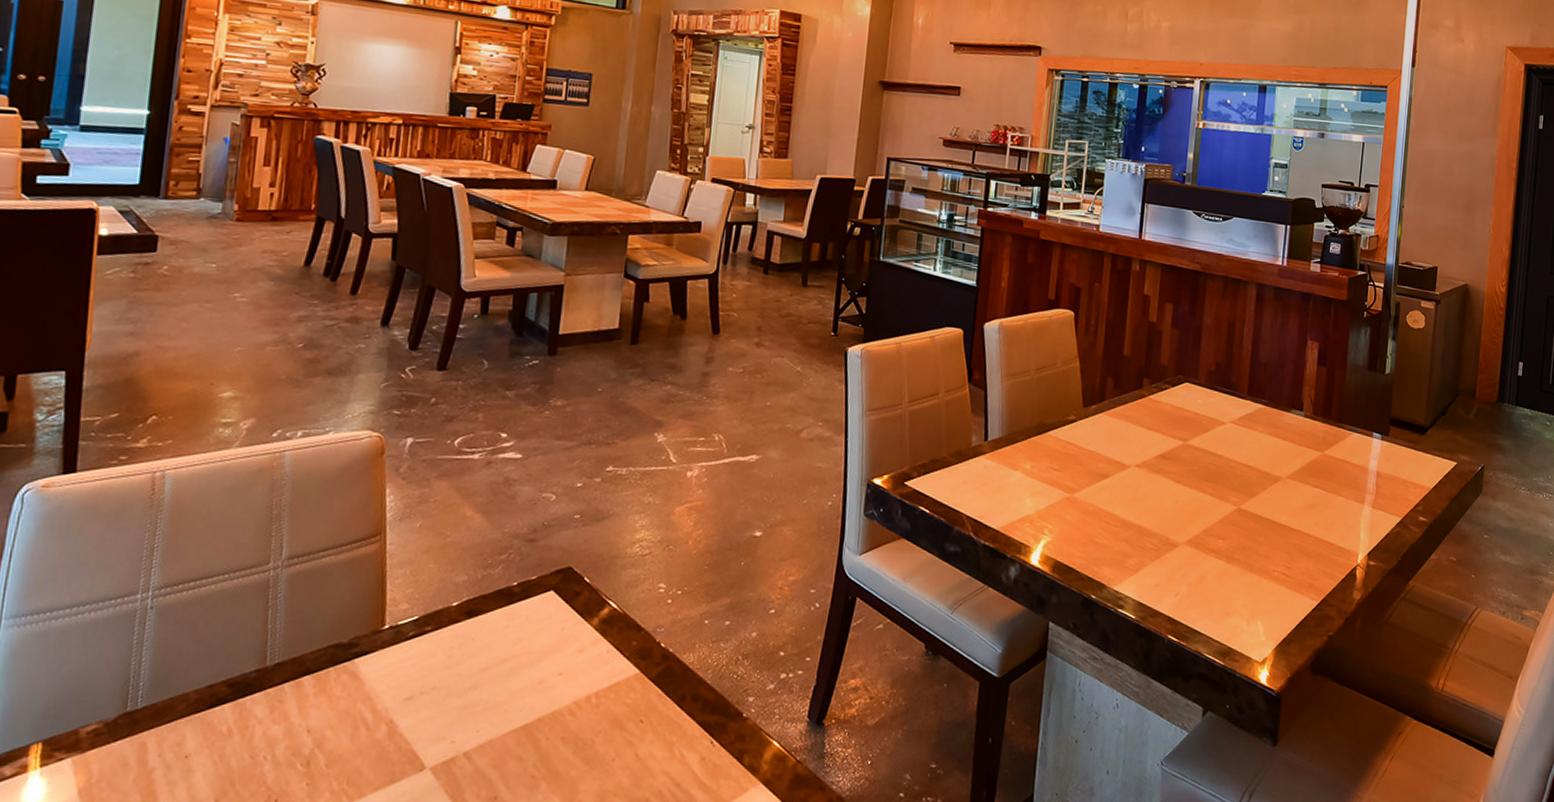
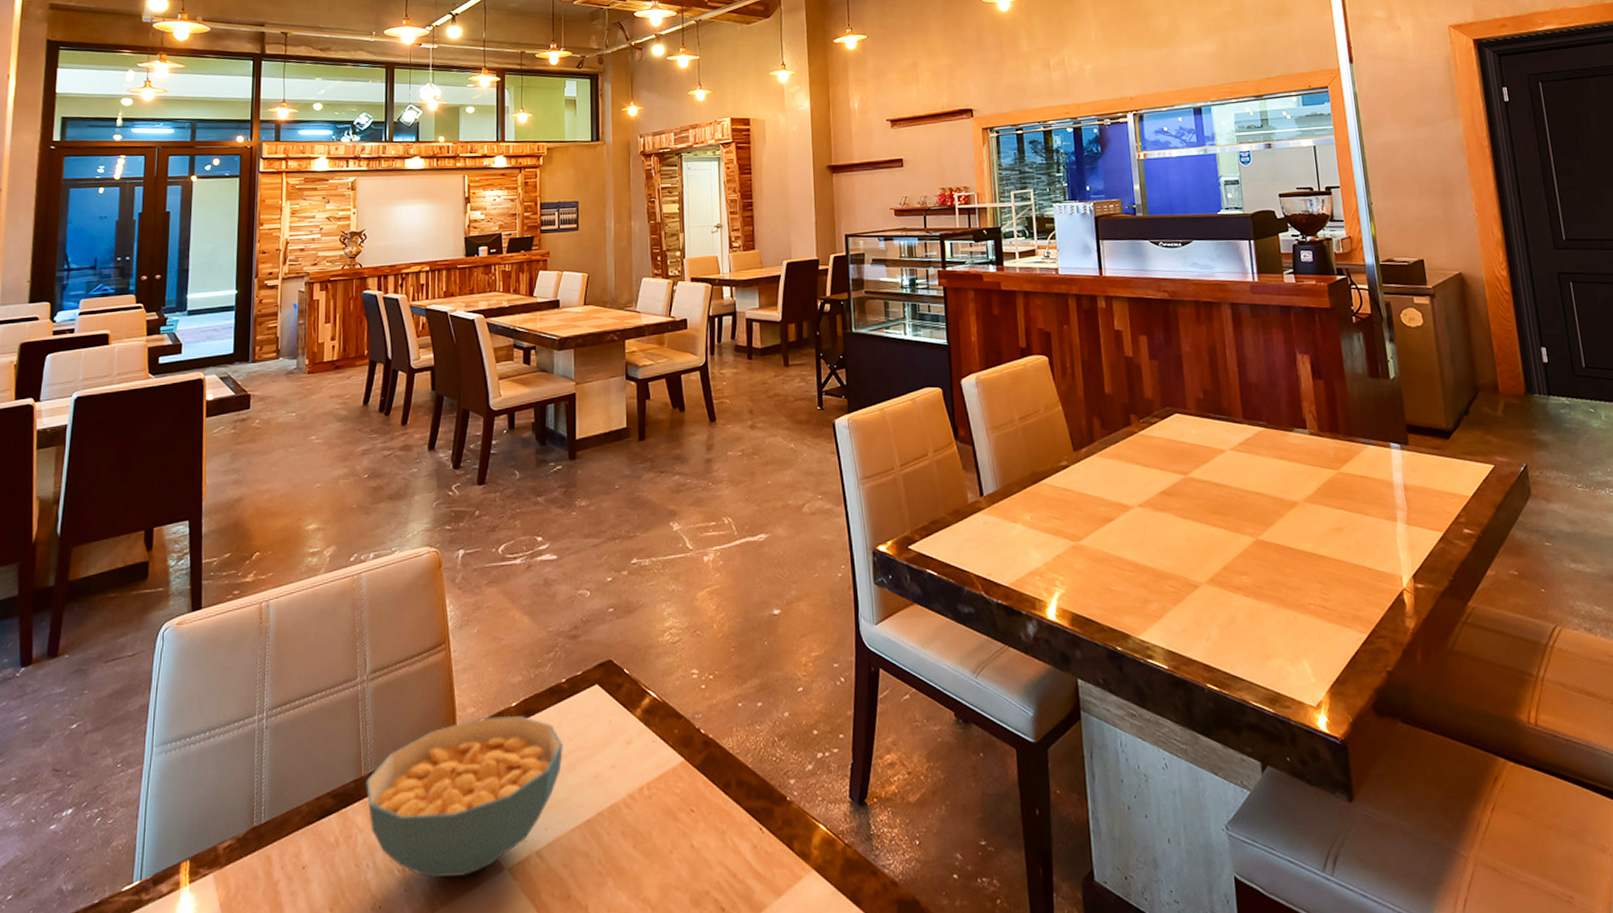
cereal bowl: none [270,614,507,774] -> present [366,715,563,879]

